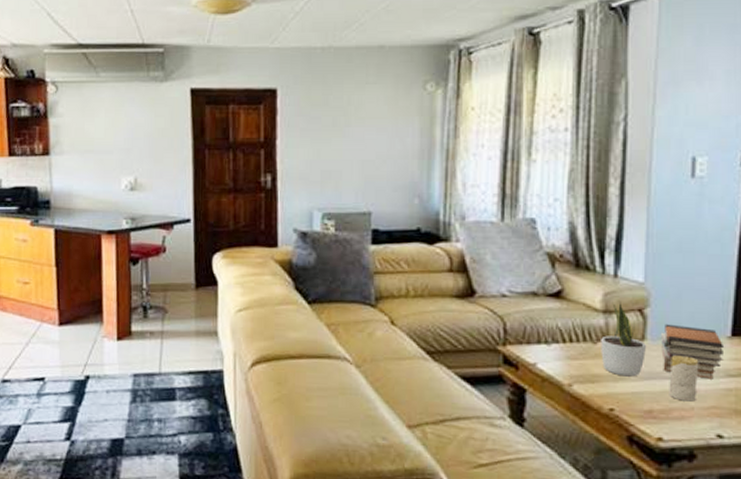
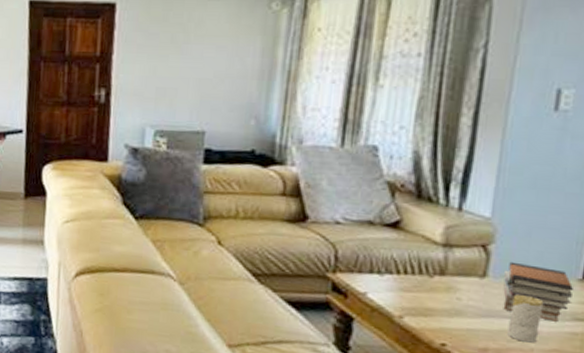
potted plant: present [601,301,646,377] -> none [436,235,487,314]

